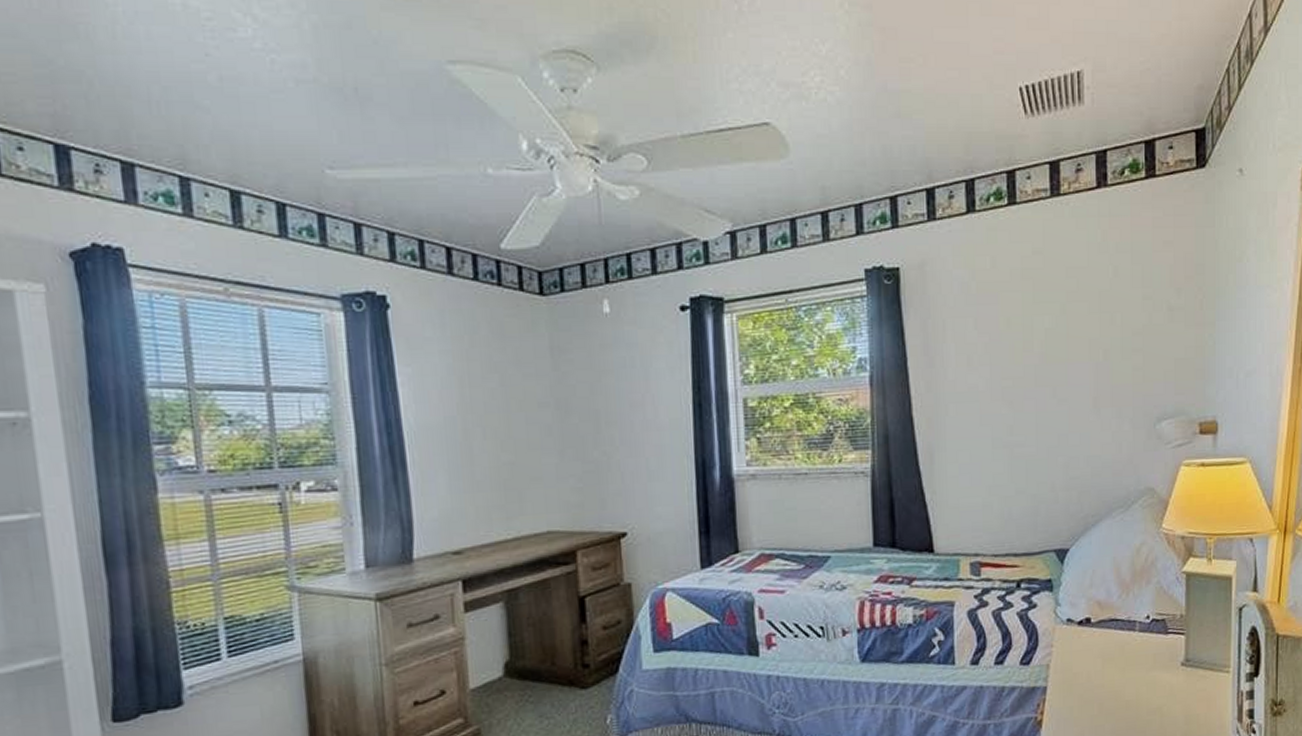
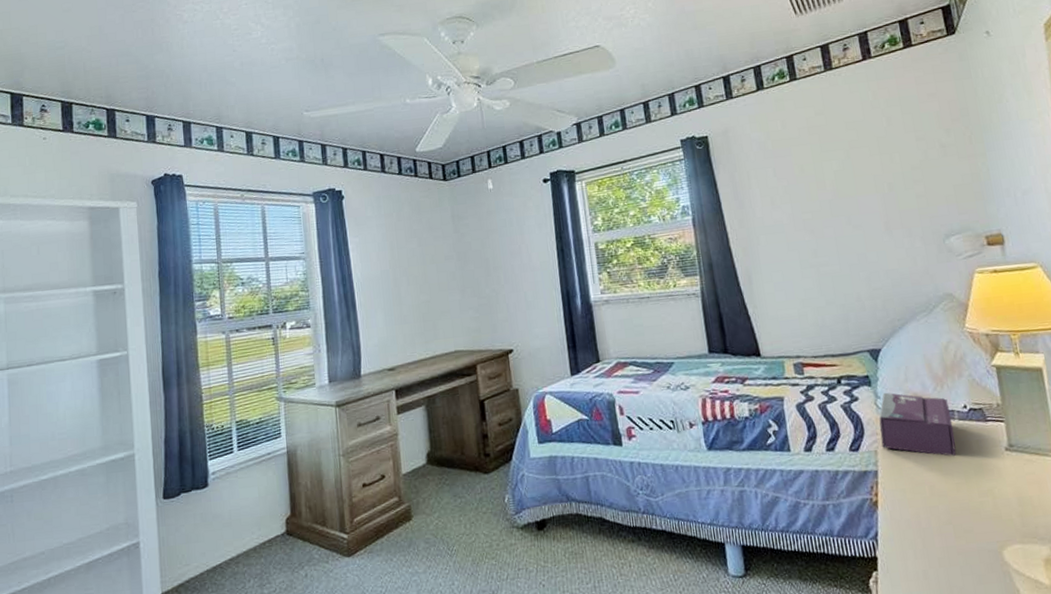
tissue box: none [1055,599,1133,671] -> present [879,392,957,456]

